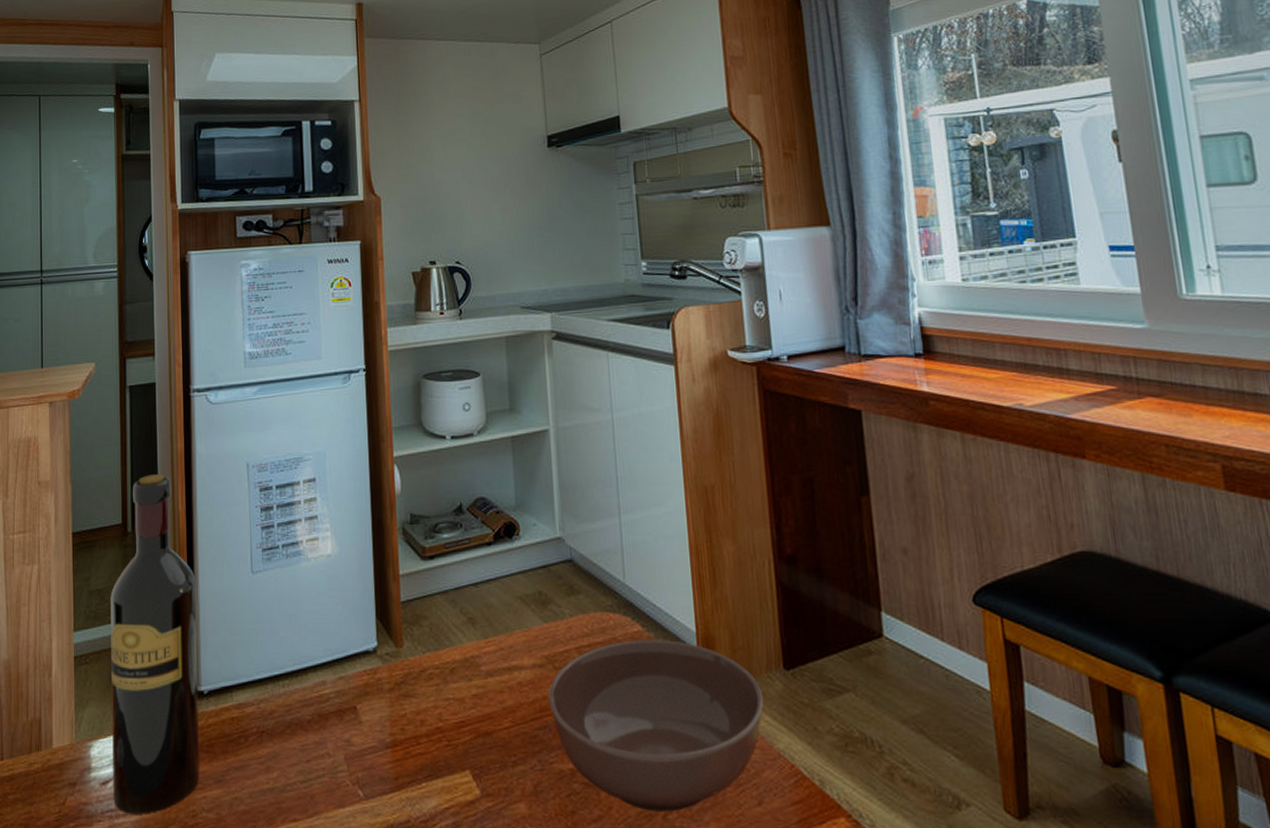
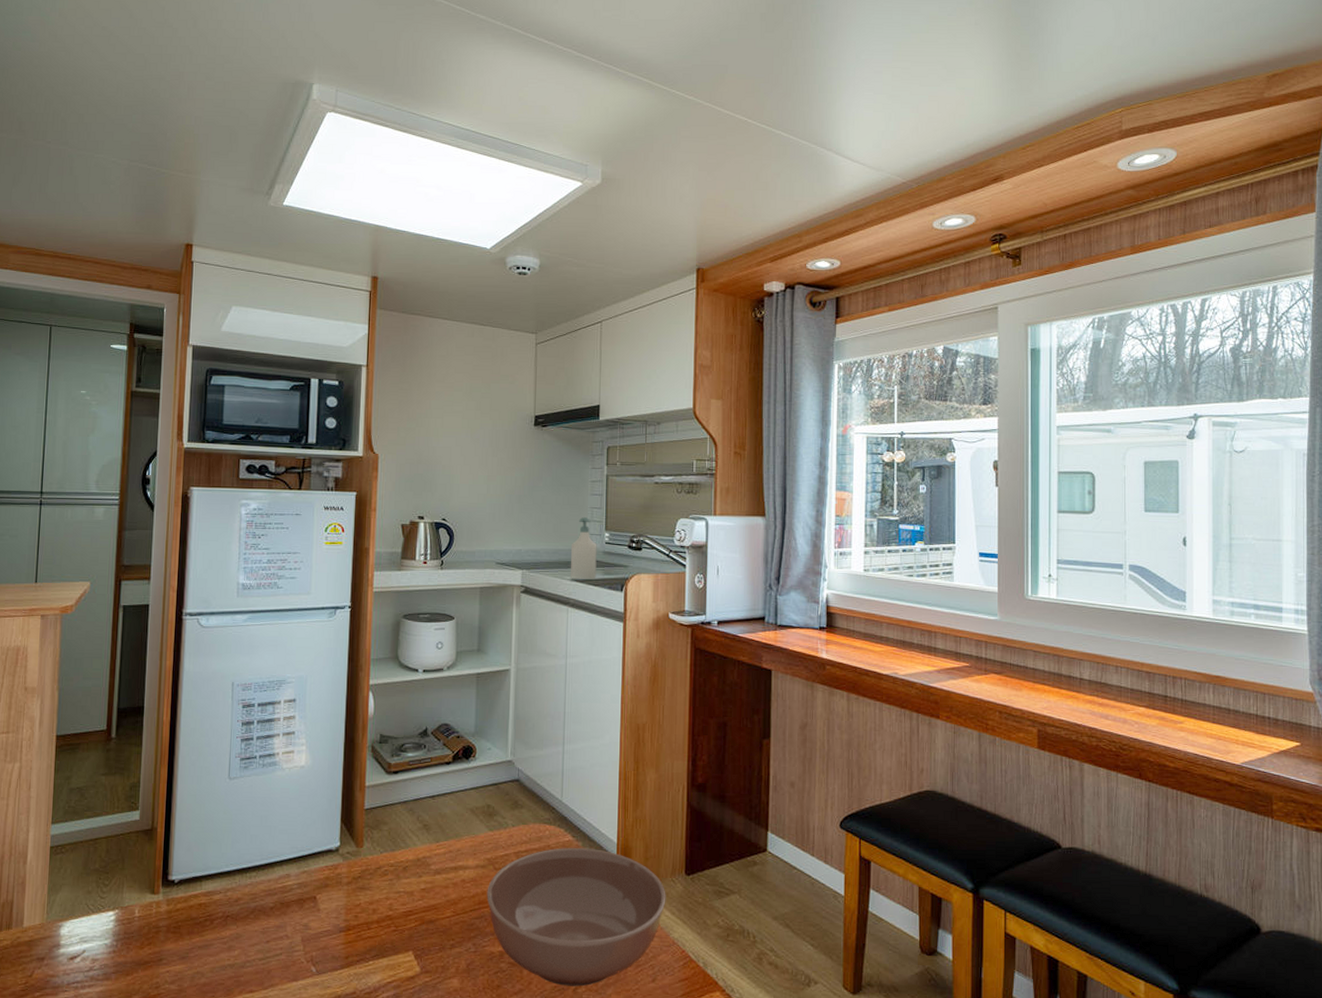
wine bottle: present [110,474,200,814] -> none [80,687,175,986]
soap bottle: none [603,246,637,319] -> present [570,517,597,580]

